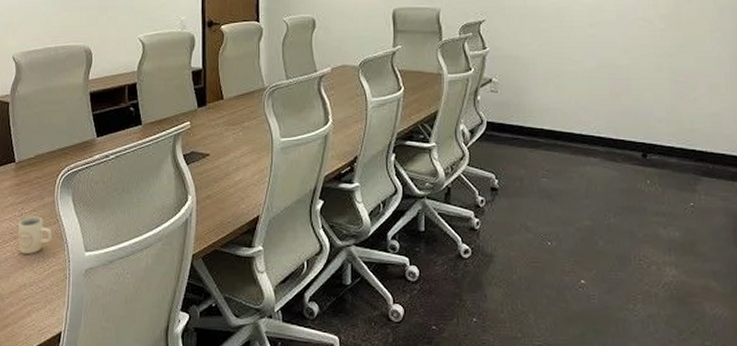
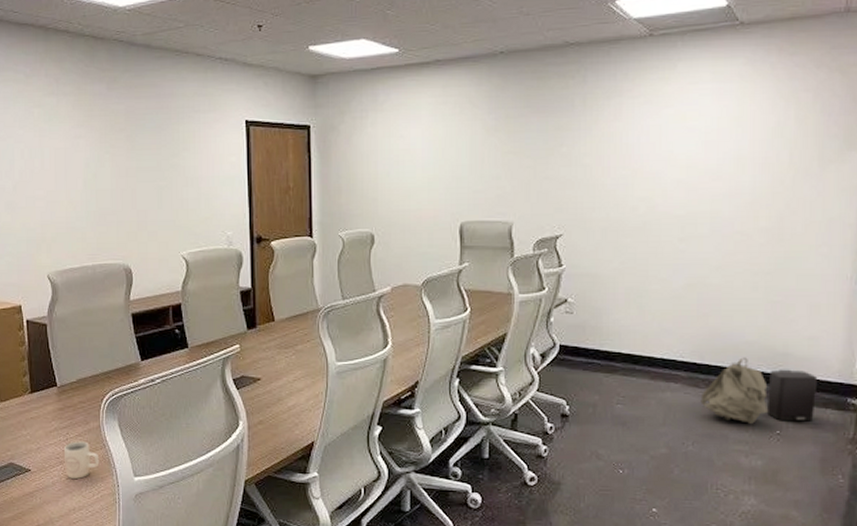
backpack: none [618,133,681,196] -> present [700,357,768,424]
pedal bin: none [679,144,724,194] -> present [767,369,818,422]

